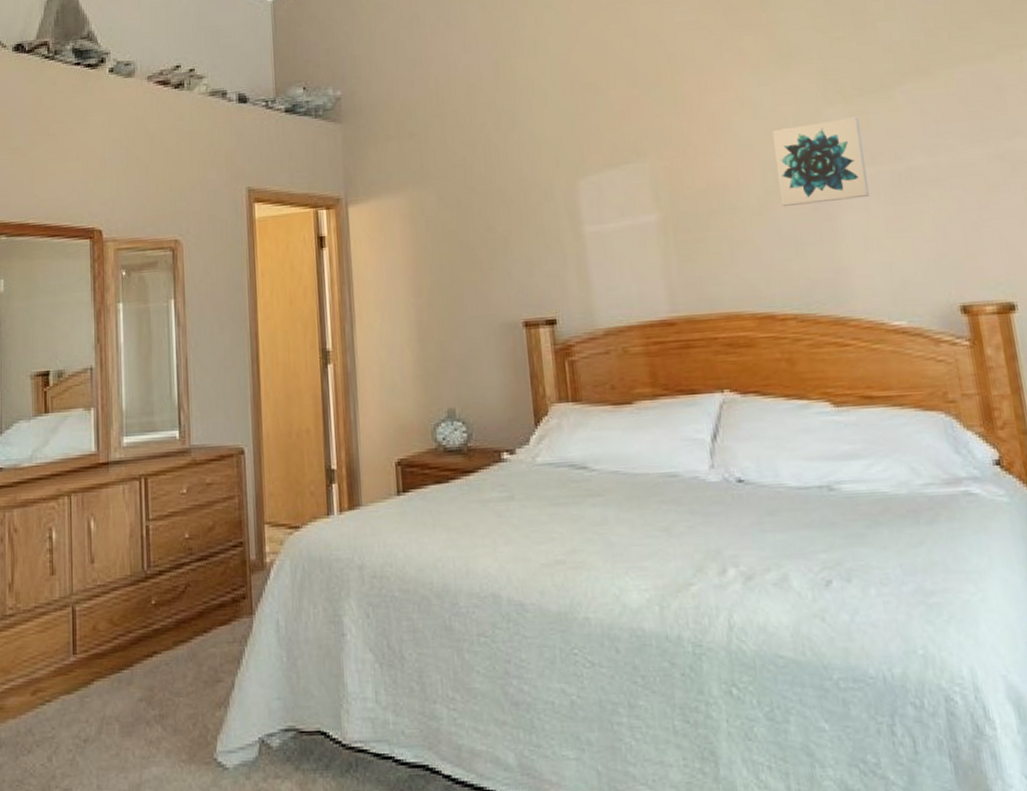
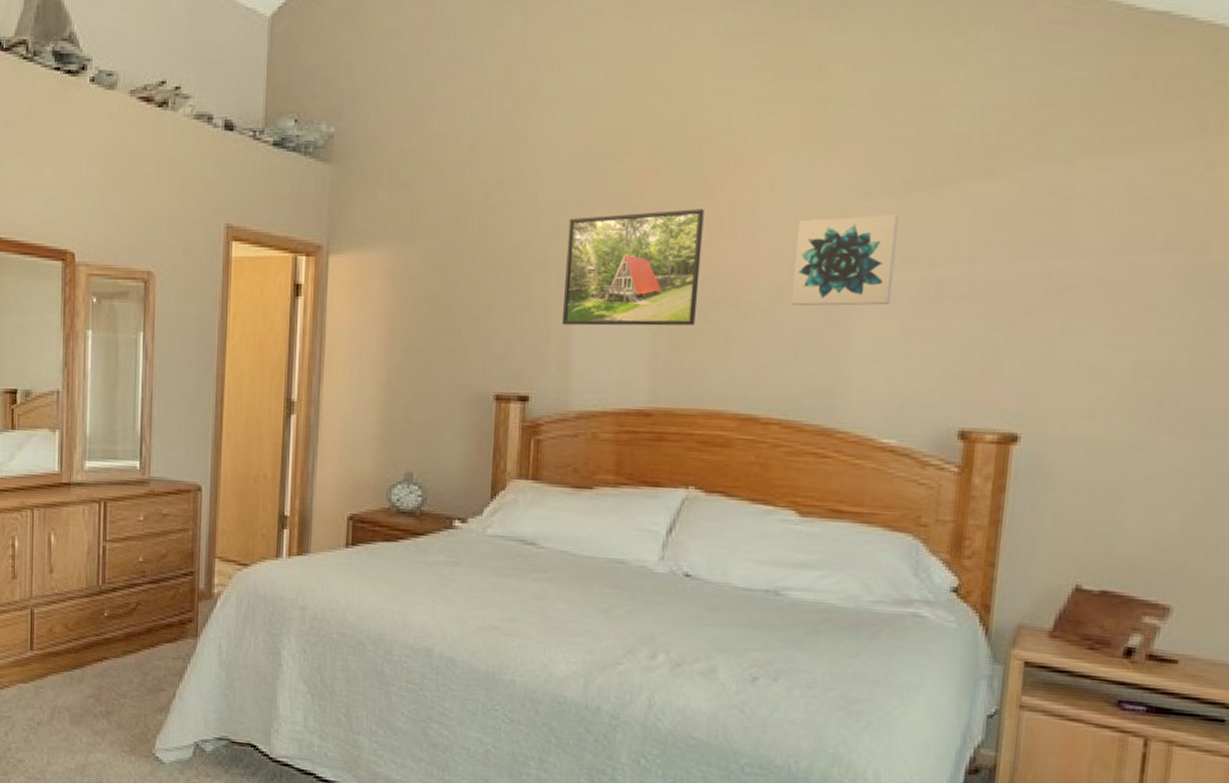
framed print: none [566,129,698,248] -> present [561,209,704,326]

